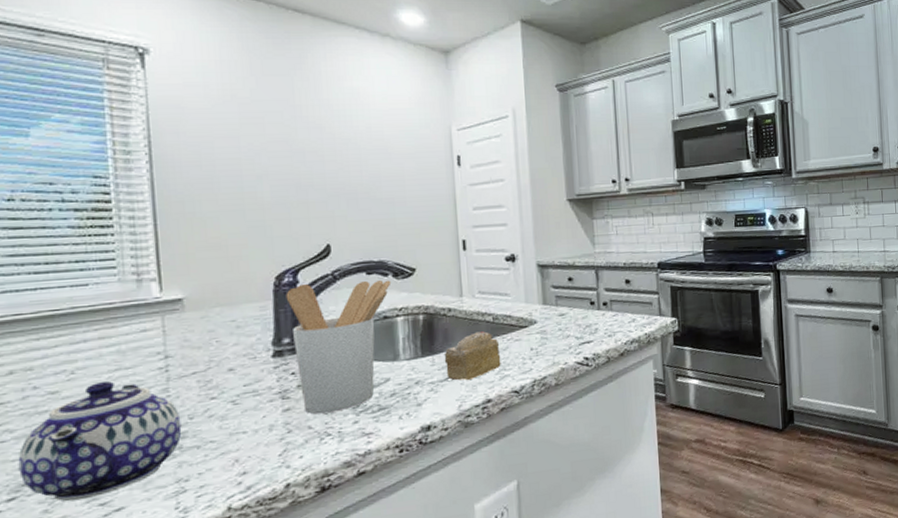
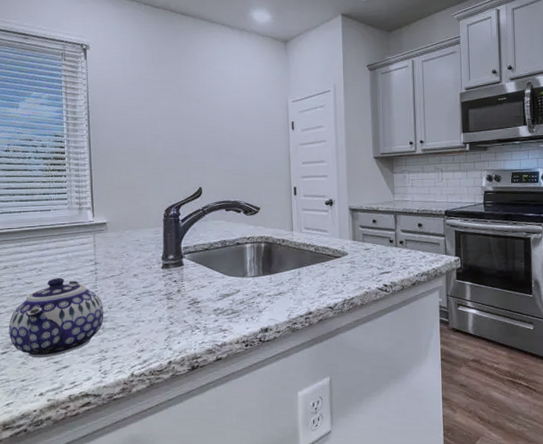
utensil holder: present [286,280,392,415] -> none [171,215,243,313]
cake slice: present [444,331,501,381] -> none [278,259,320,296]

